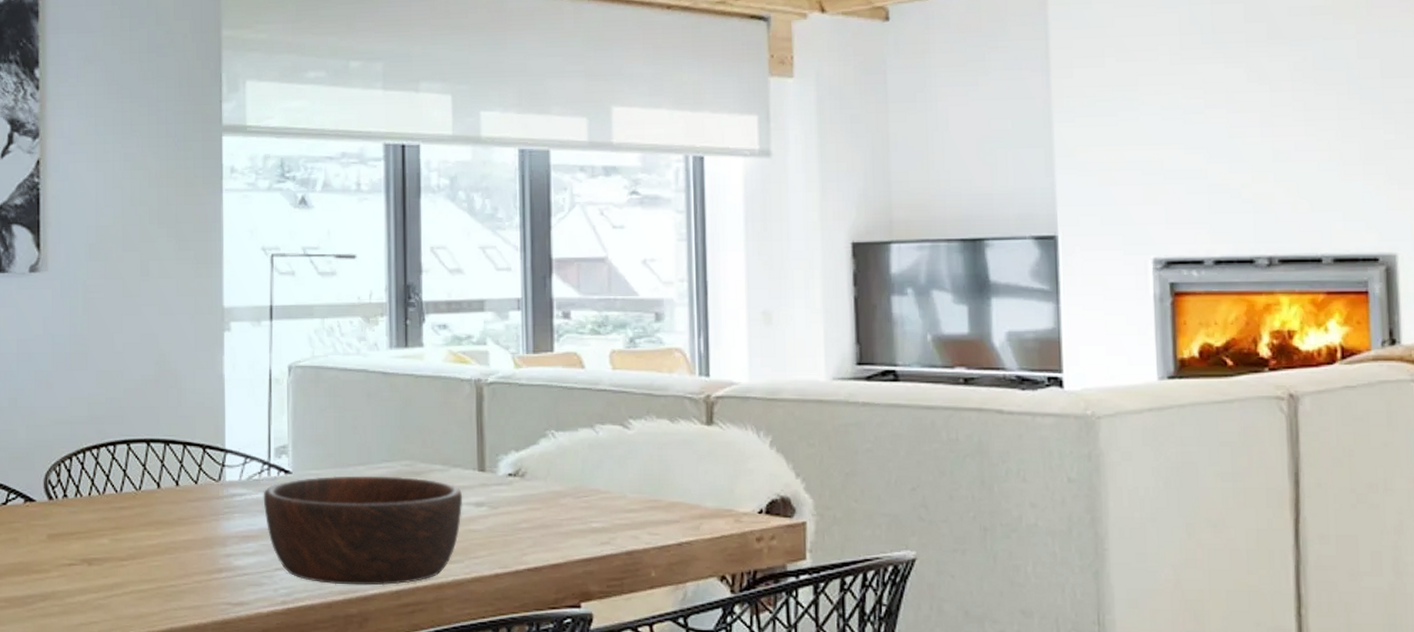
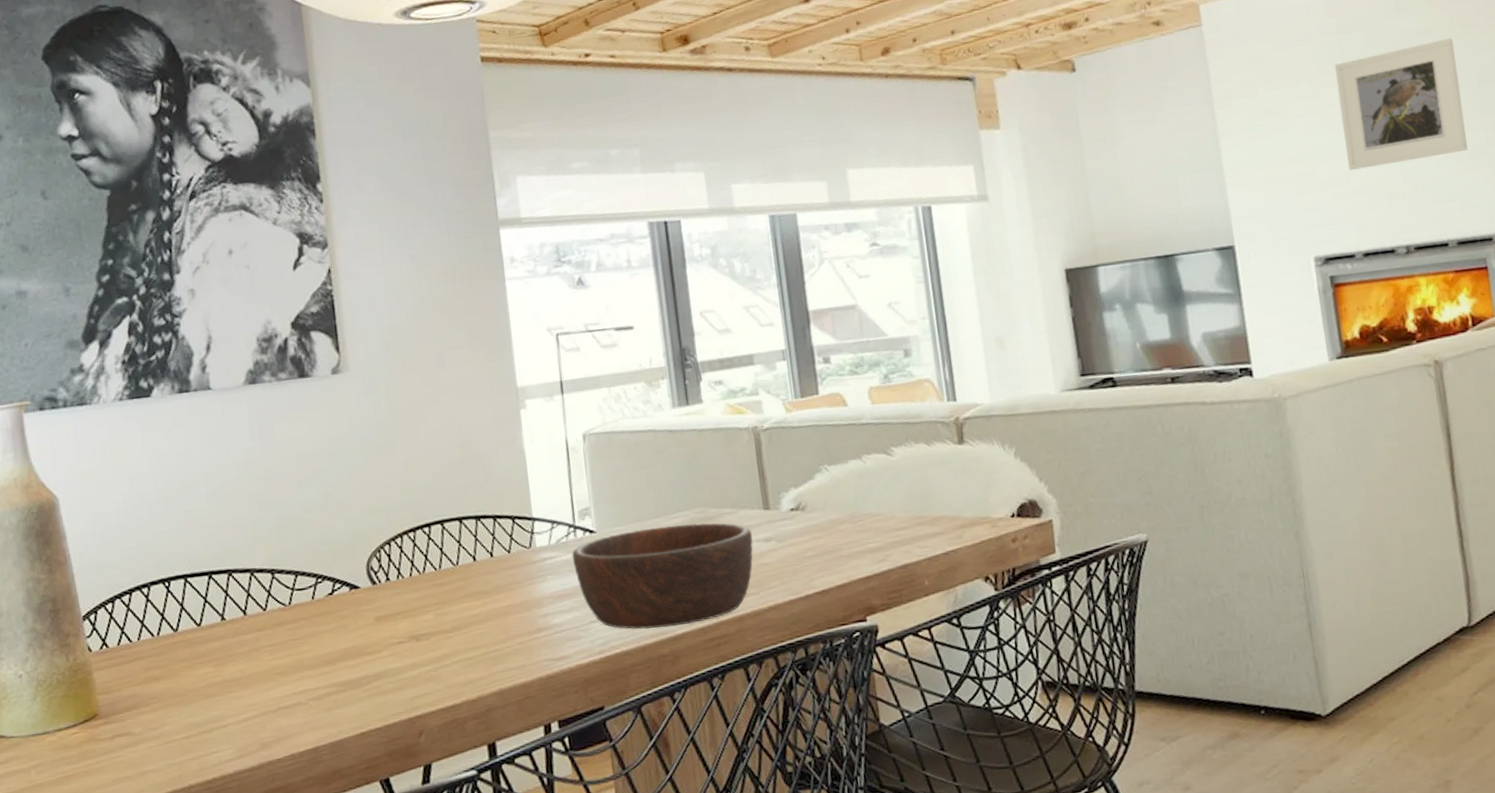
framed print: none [1203,19,1359,163] -> present [1334,38,1468,170]

